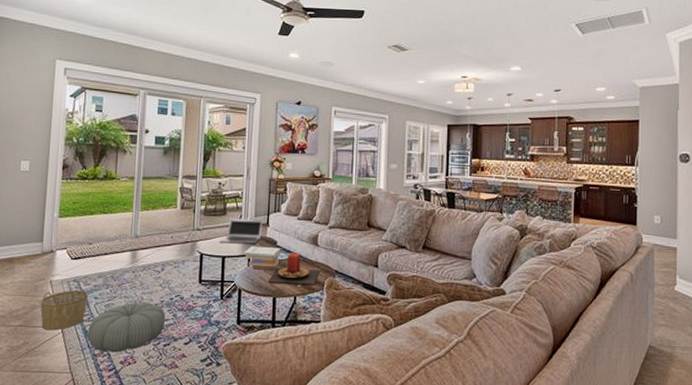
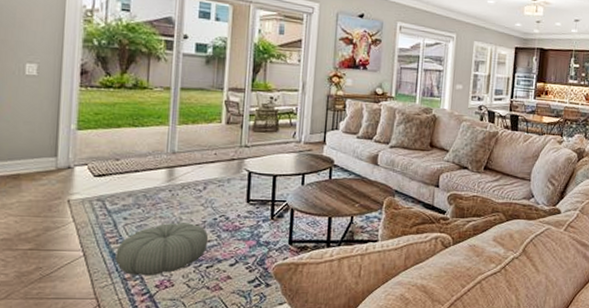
basket: present [40,290,89,331] -> none [55,210,117,254]
laptop: present [219,218,264,244] -> none [270,135,320,163]
books: present [243,246,281,271] -> none [297,164,338,190]
candle: present [268,252,320,285] -> none [323,172,380,205]

